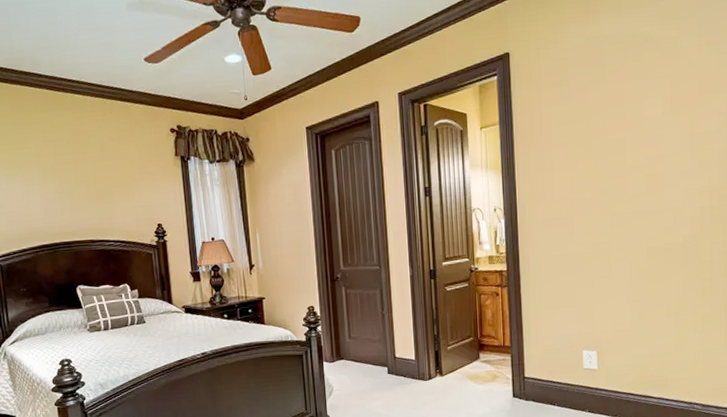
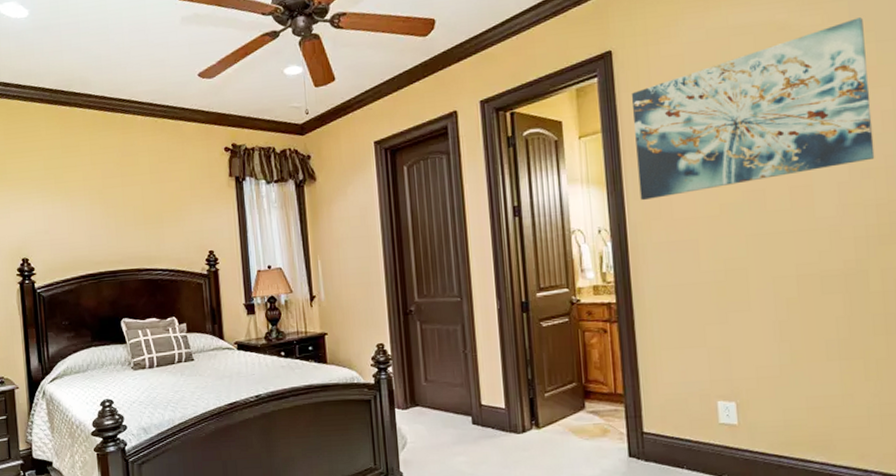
wall art: none [524,33,711,184] -> present [631,17,875,201]

